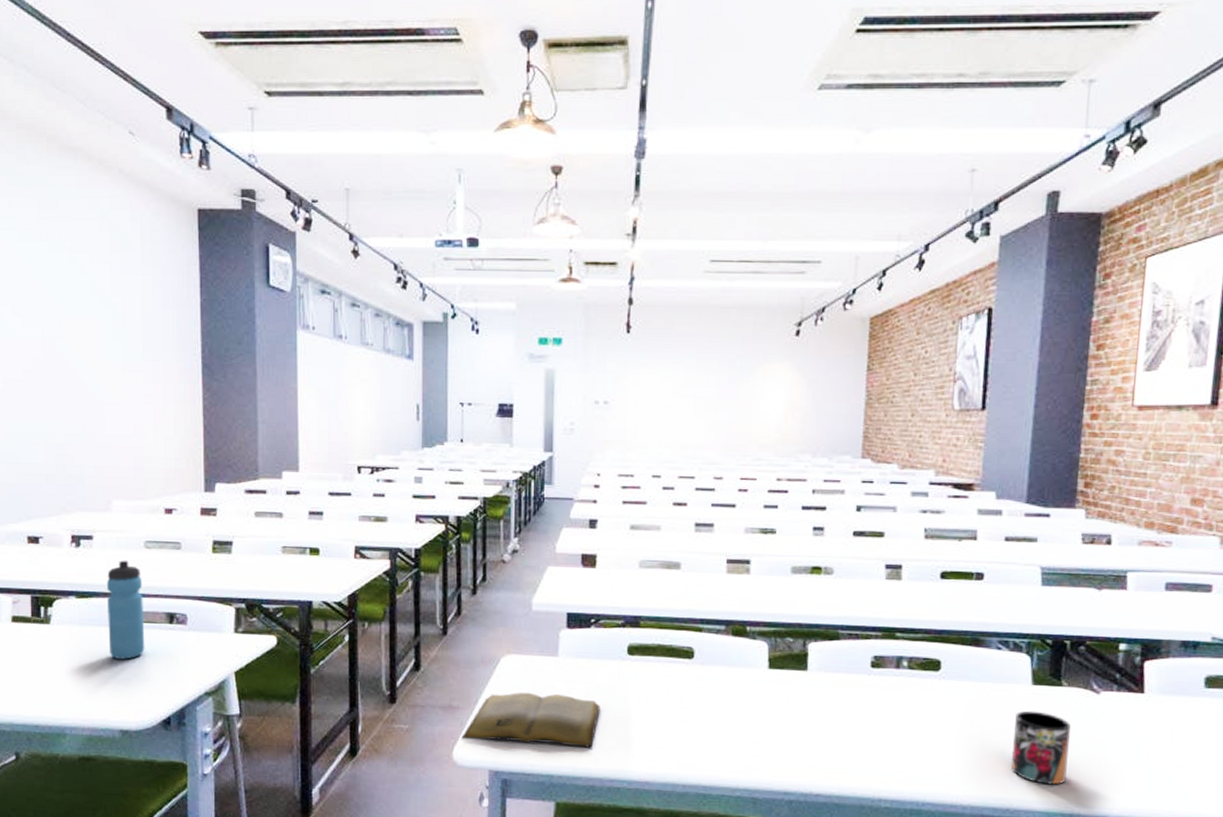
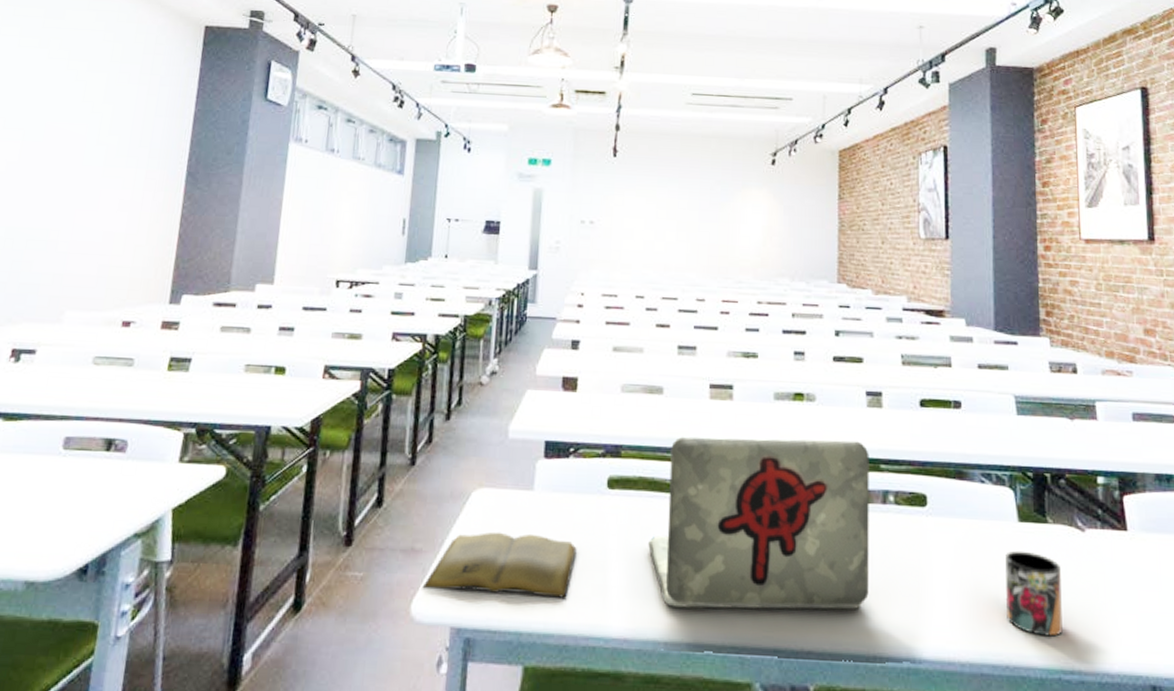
water bottle: present [107,560,145,660] -> none [30,377,83,494]
laptop computer: none [667,608,885,760] -> present [648,436,869,610]

